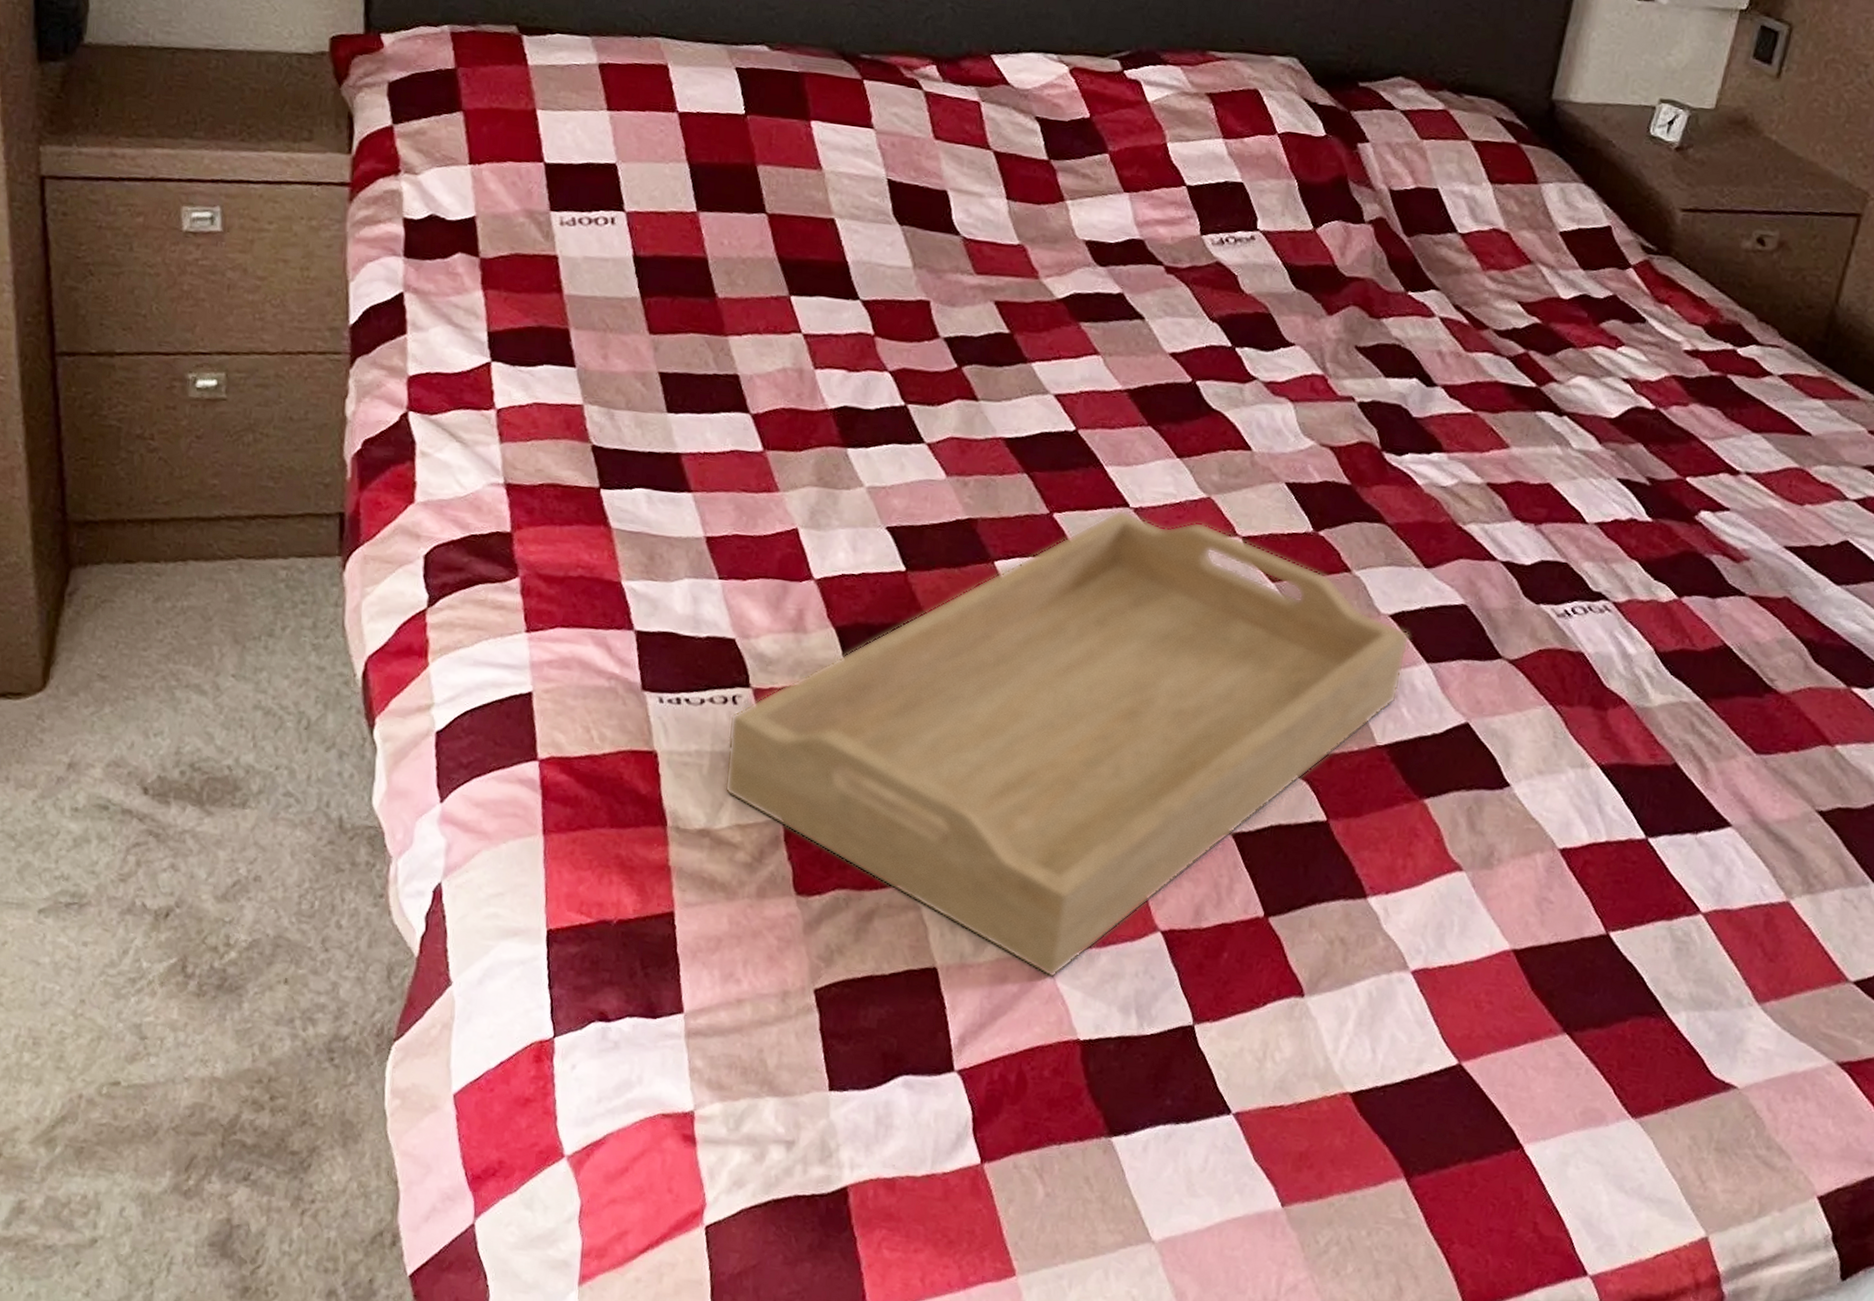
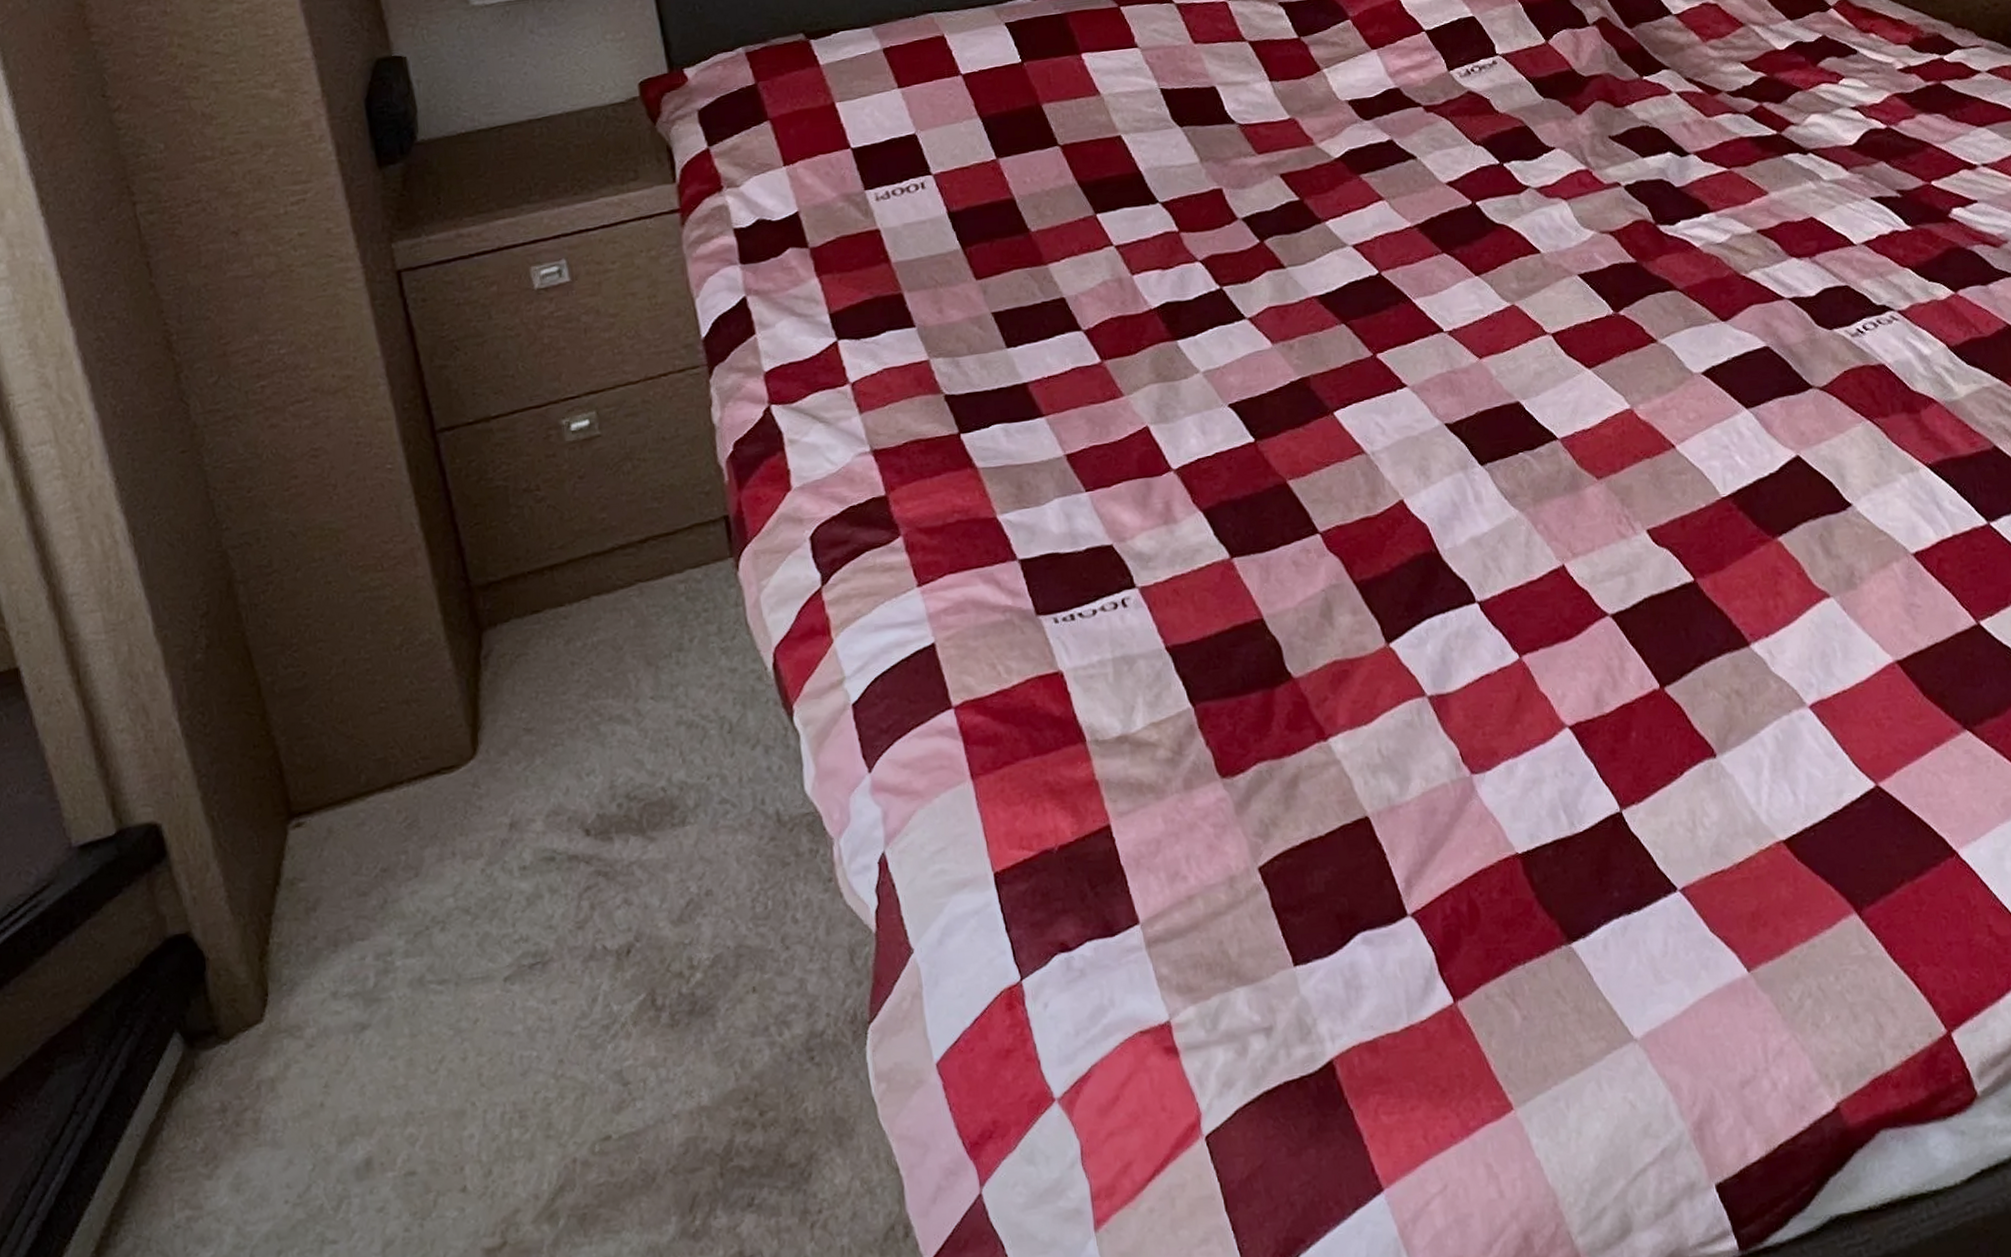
serving tray: present [724,509,1410,978] -> none [1122,329,1729,799]

